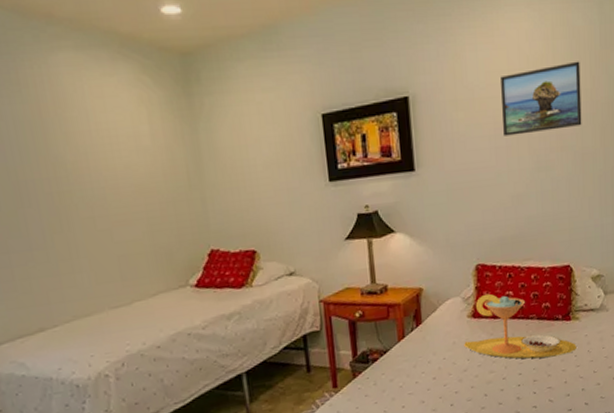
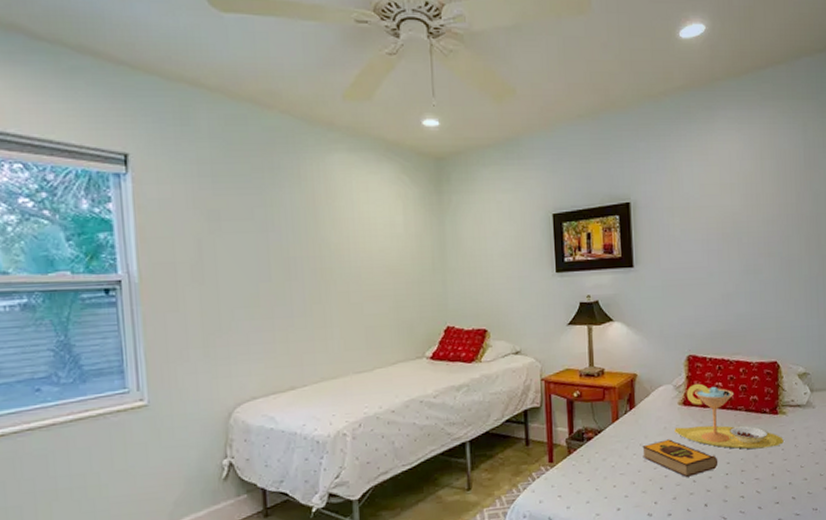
hardback book: none [431,354,510,392] -> present [642,439,718,477]
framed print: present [501,61,582,136] -> none [713,179,788,241]

